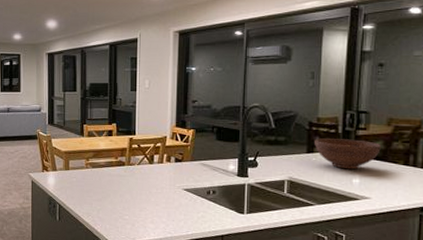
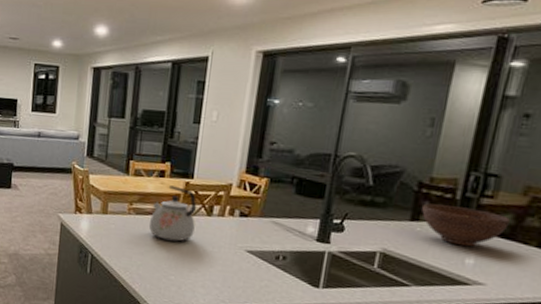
kettle: none [104,142,141,187] -> present [149,185,197,242]

